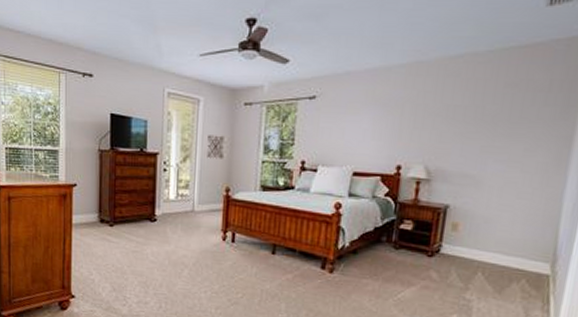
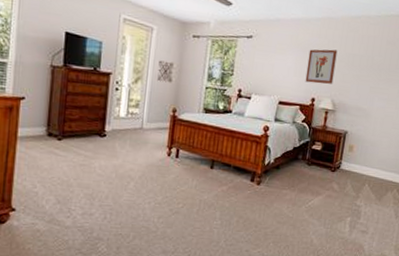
wall art: none [387,102,431,147] -> present [305,49,338,84]

